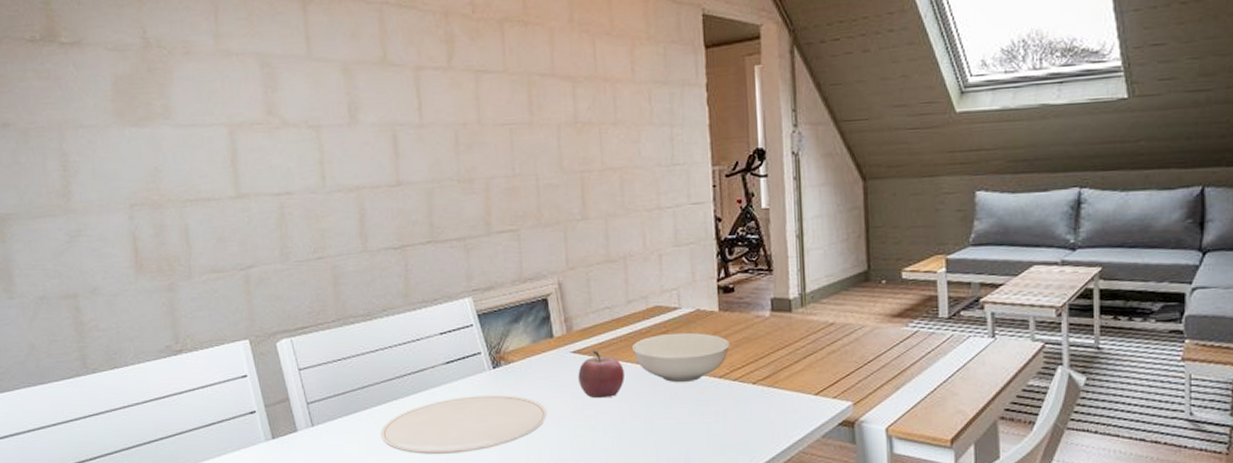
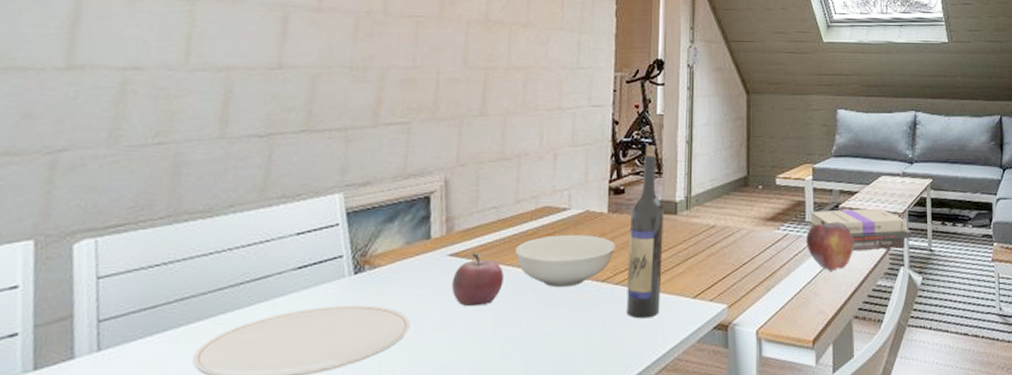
wine bottle: none [742,241,781,414] -> present [626,145,664,319]
fruit: none [940,316,999,370] -> present [806,221,854,271]
books: none [942,302,1073,349] -> present [808,209,912,252]

